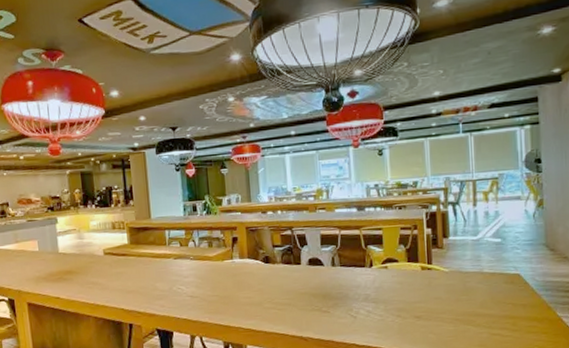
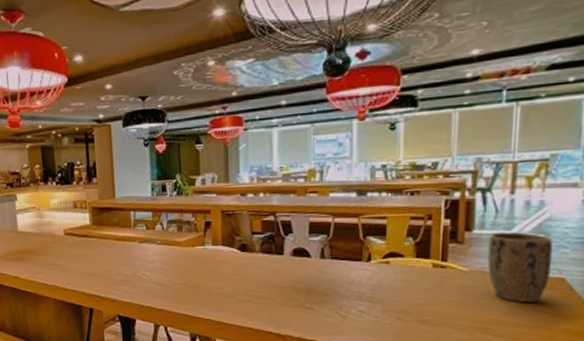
plant pot: none [461,237,510,297] -> present [487,232,553,303]

